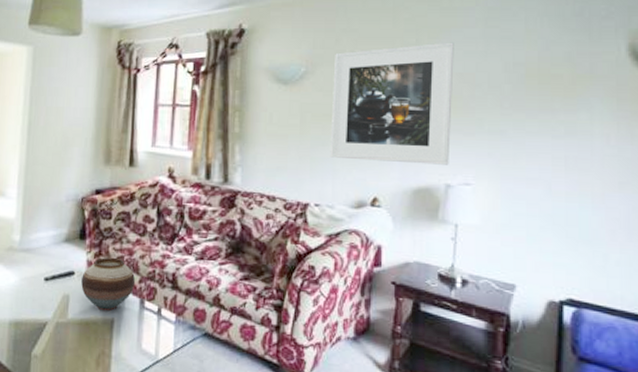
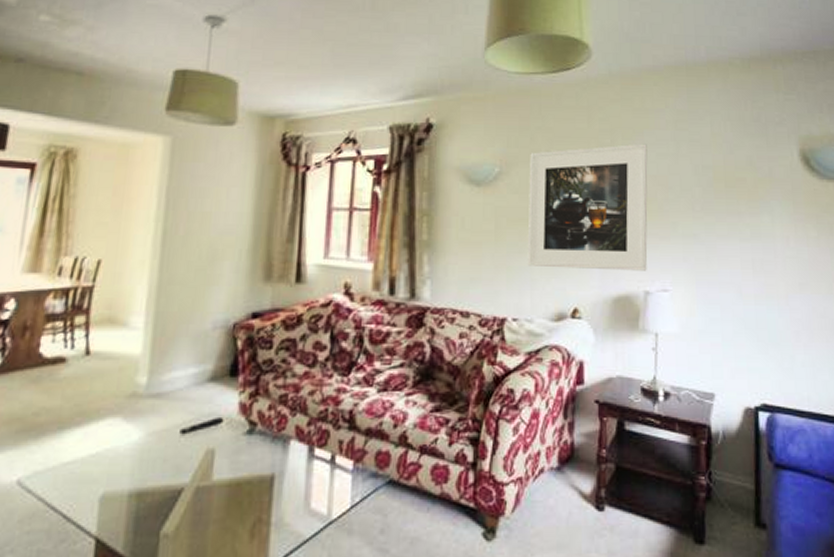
vase: present [81,257,135,311] -> none [231,396,302,464]

